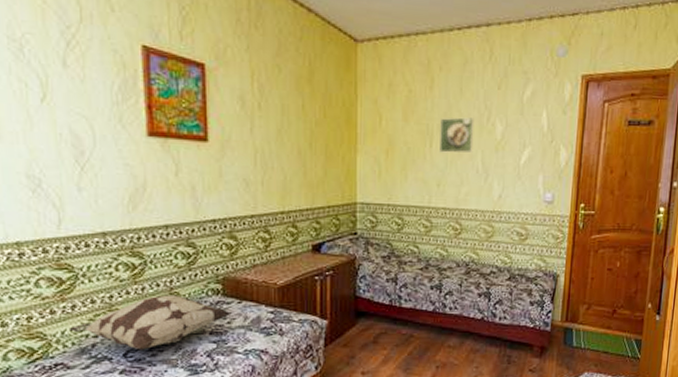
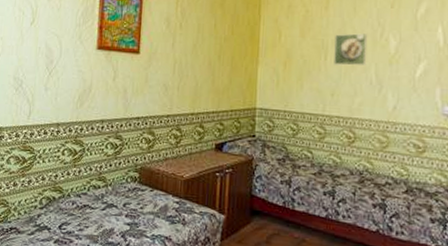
decorative pillow: present [69,295,230,350] -> none [24,178,143,225]

